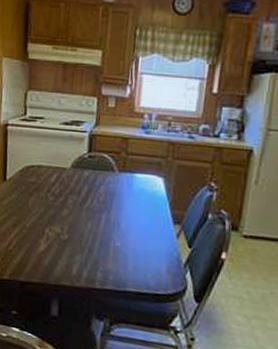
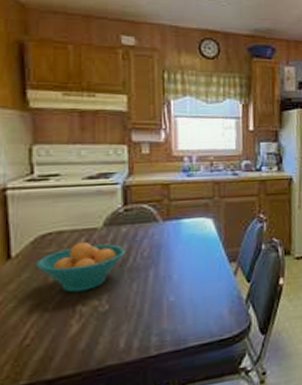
fruit bowl: none [22,177,86,219] -> present [37,241,126,293]

